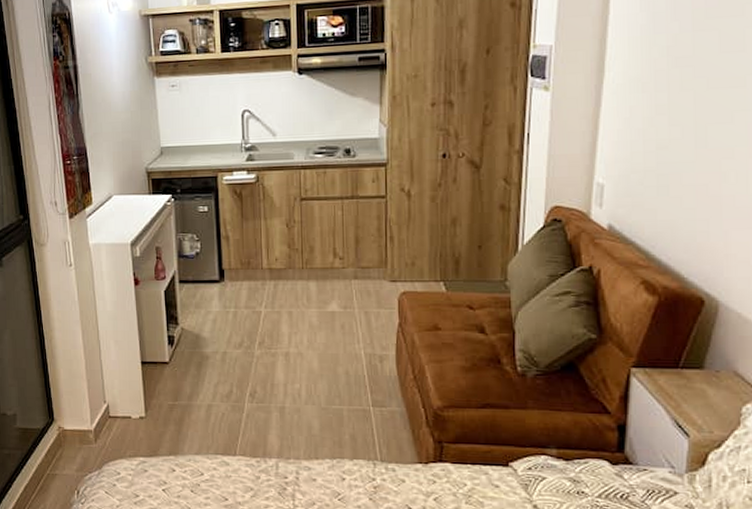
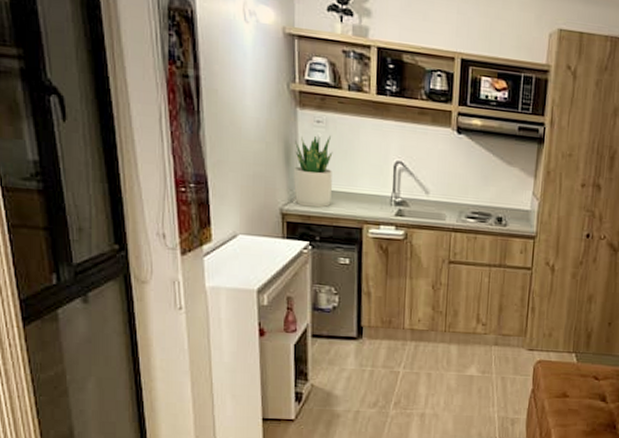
planter: none [155,96,188,163] -> present [294,135,333,208]

